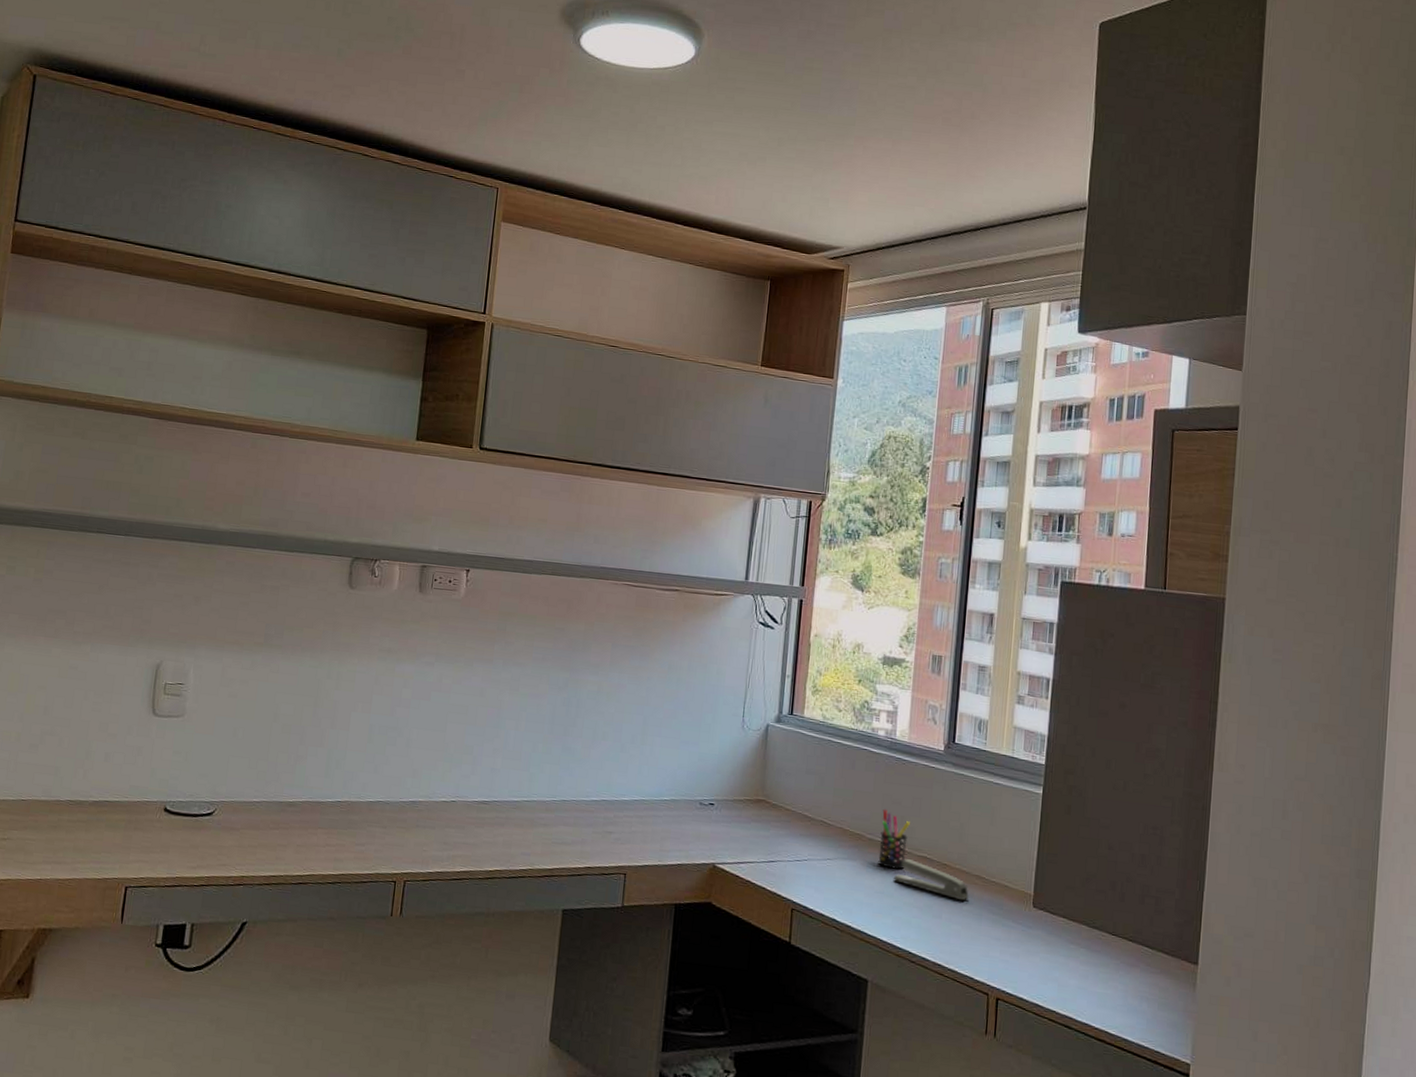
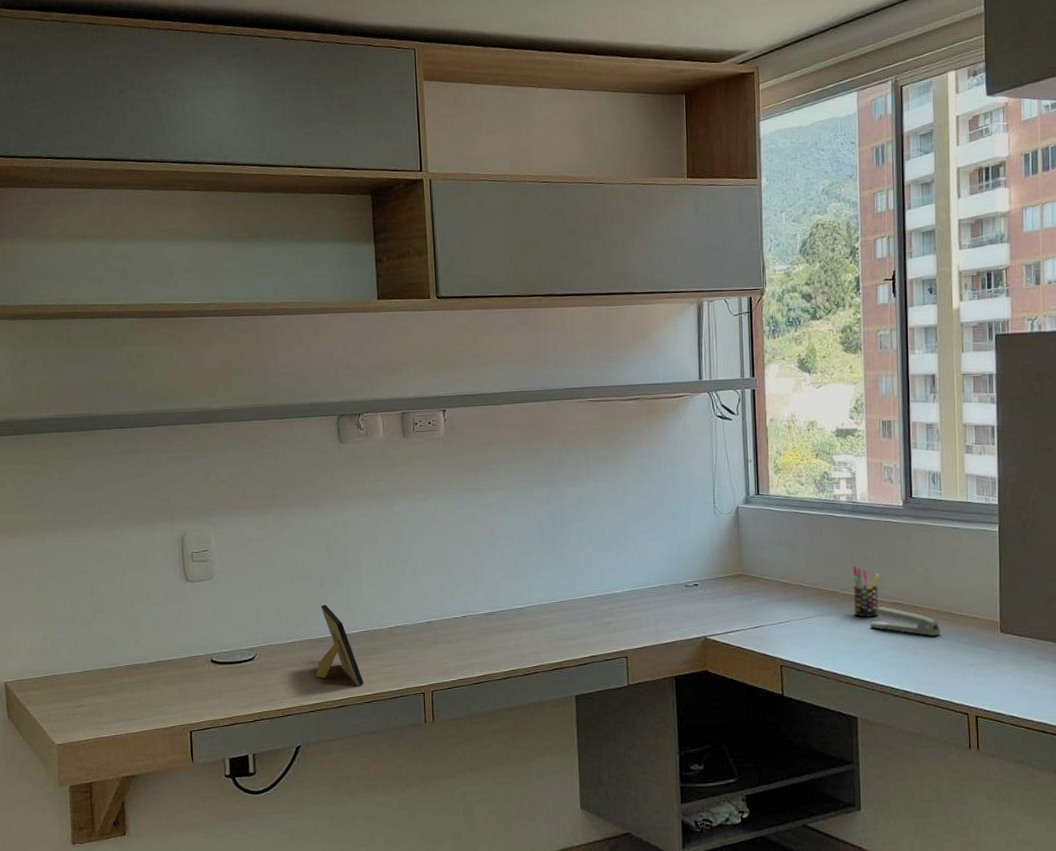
picture frame: none [278,764,331,863] -> present [316,604,364,686]

